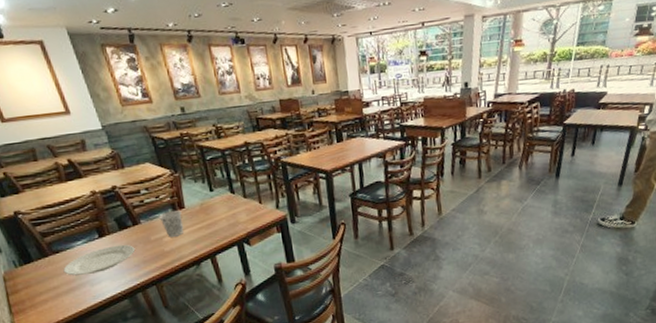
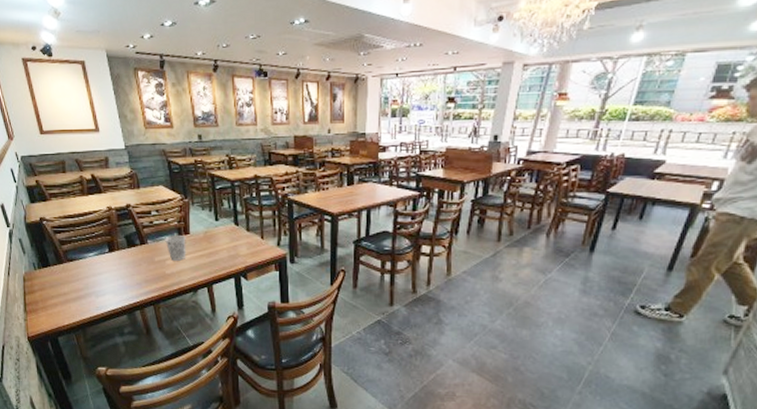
plate: present [63,244,136,276] -> none [74,261,140,285]

